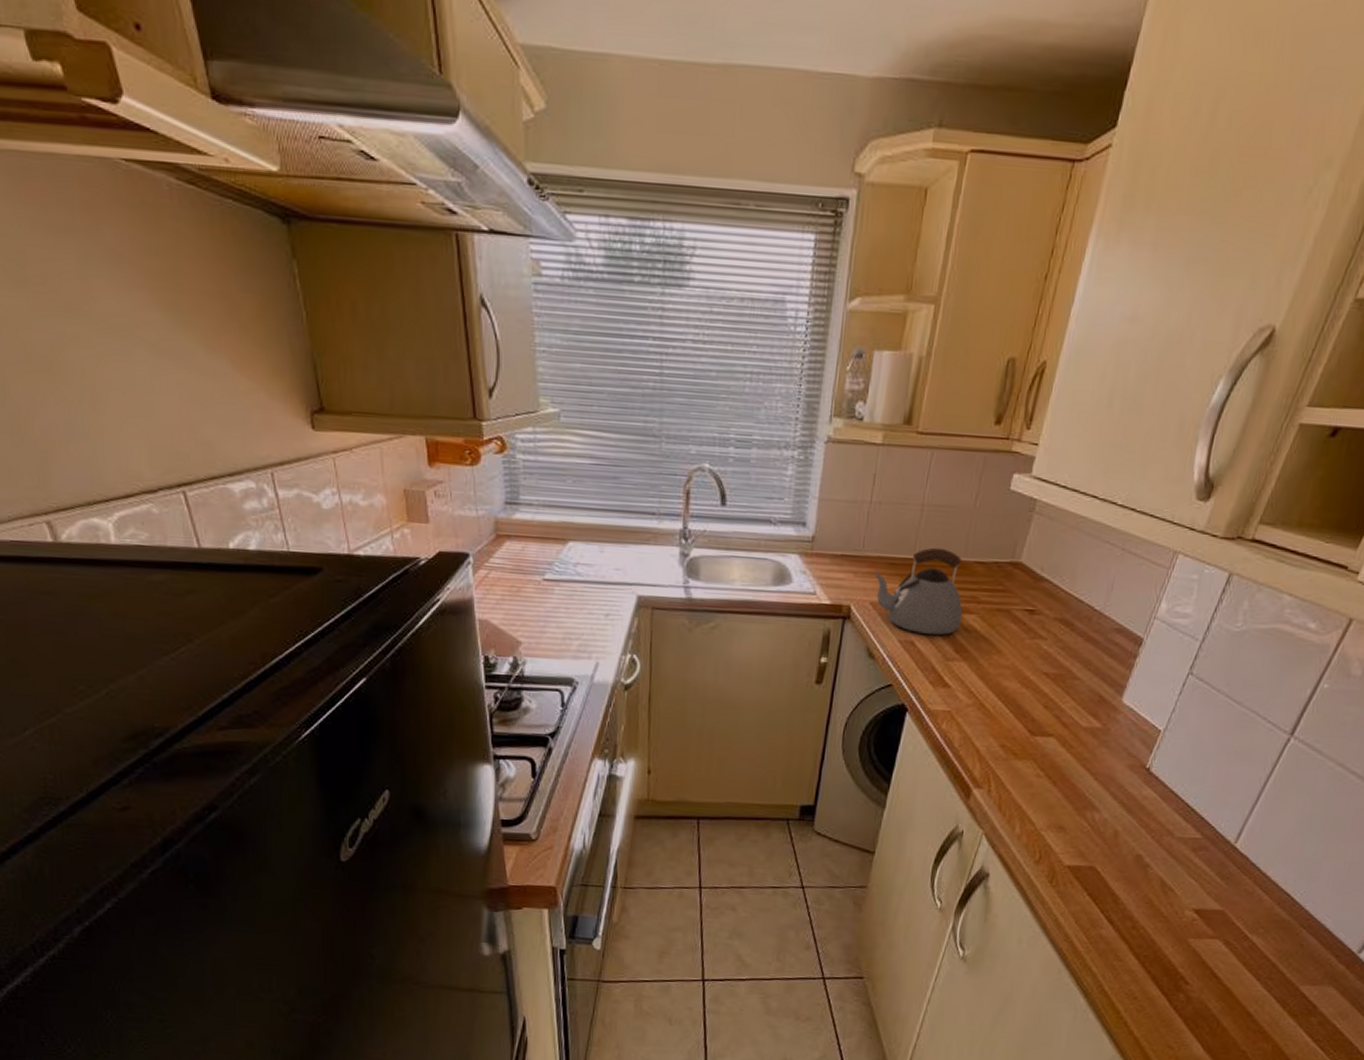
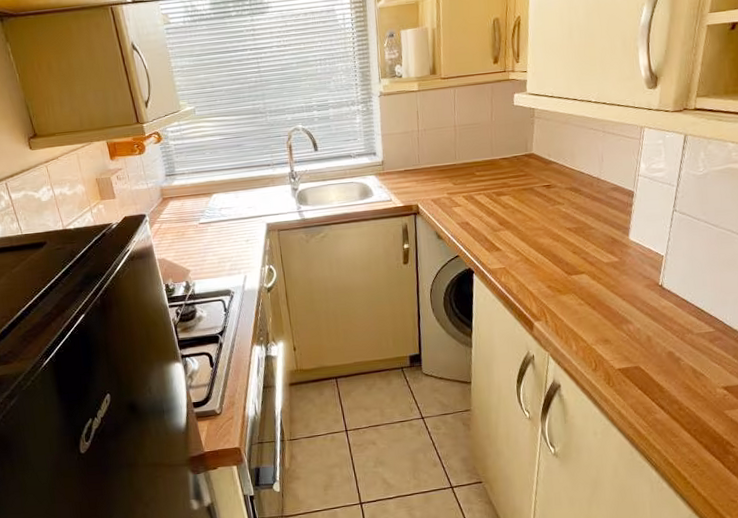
kettle: present [874,547,963,635] -> none [430,153,500,216]

